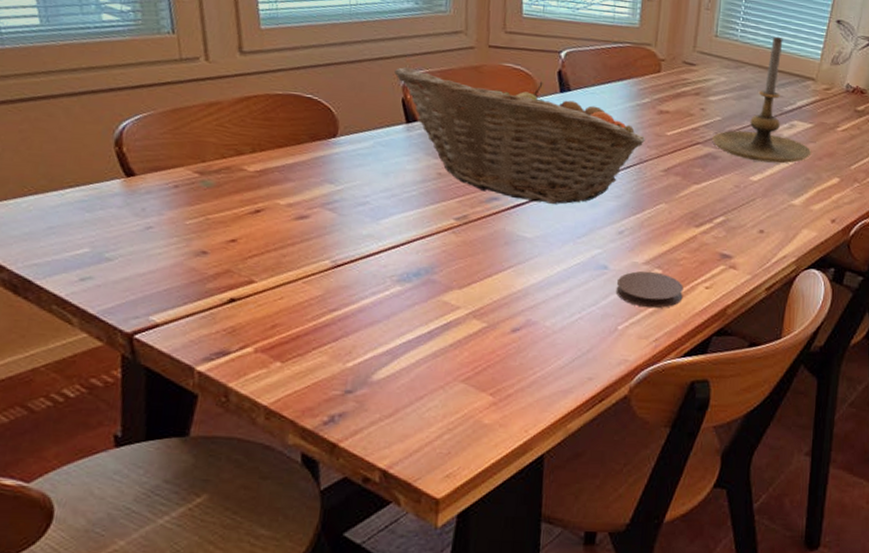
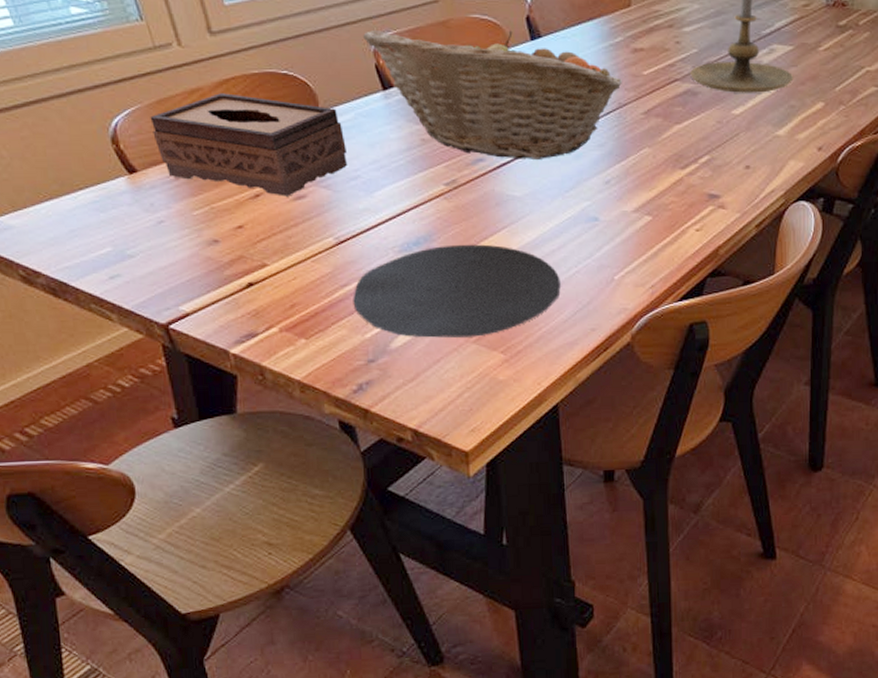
tissue box: none [160,109,360,215] -> present [150,93,348,197]
plate: none [339,279,562,376] -> present [353,244,561,338]
coaster: present [617,271,684,308] -> none [609,219,675,256]

